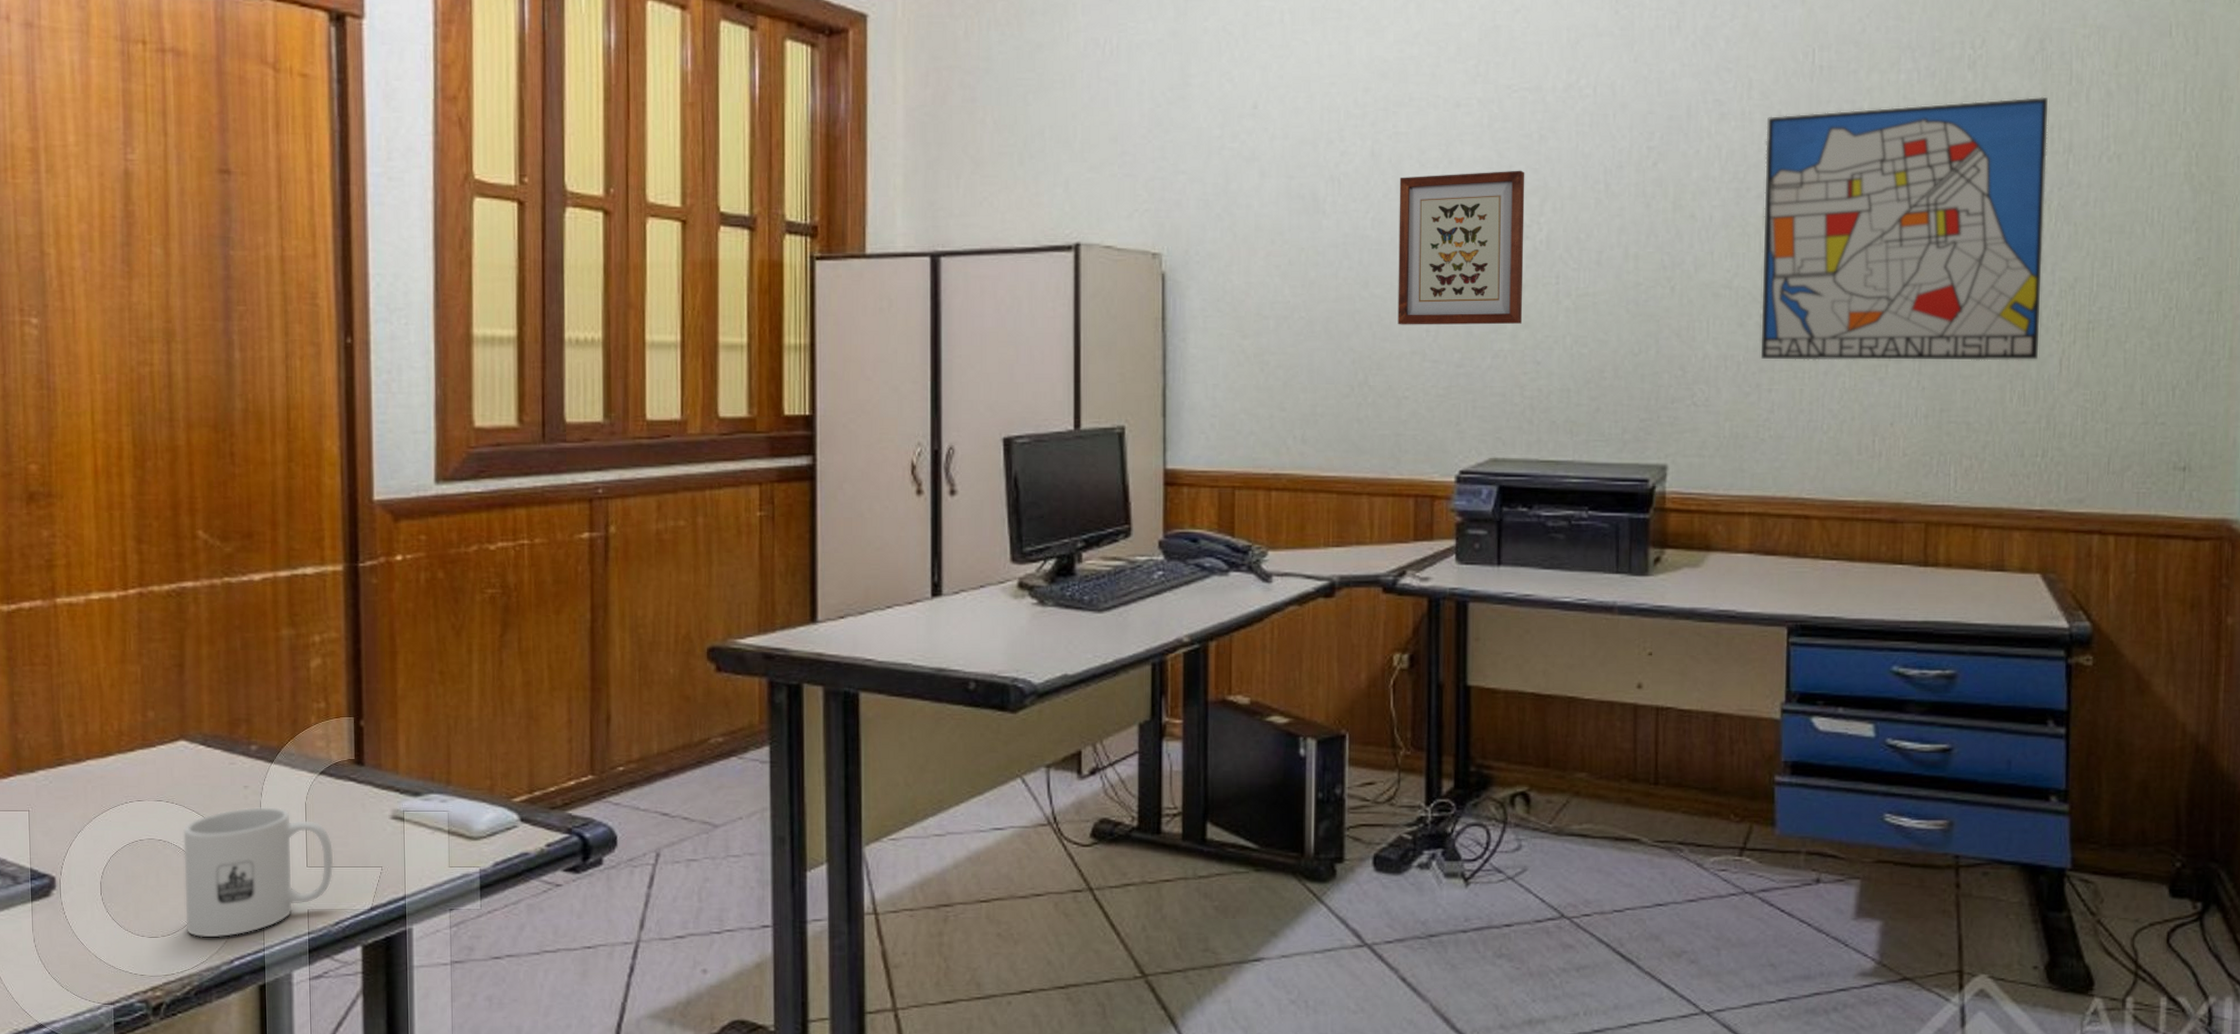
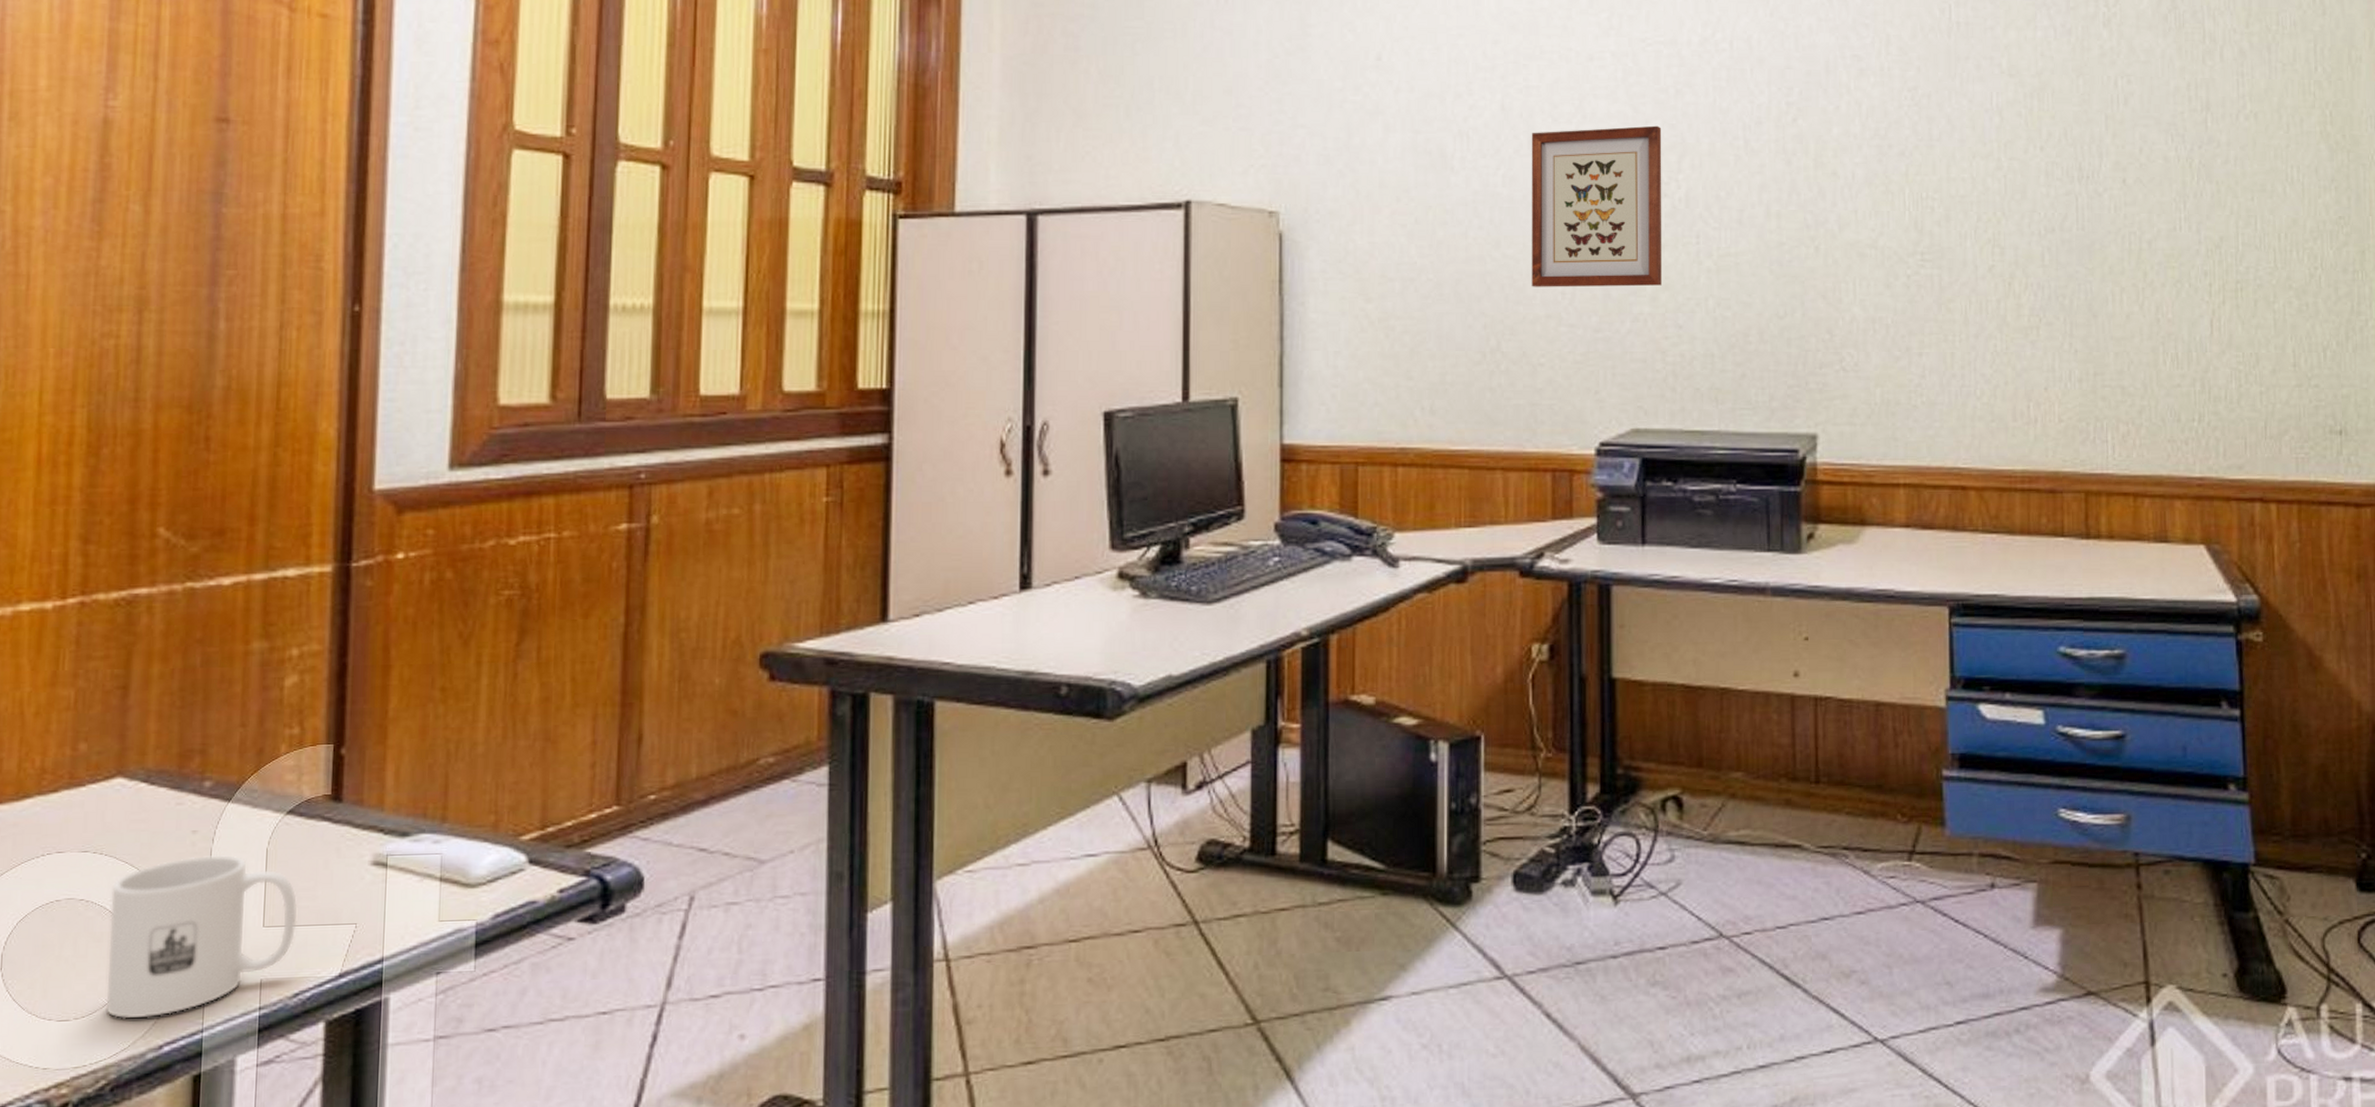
wall art: present [1760,96,2048,361] -> none [1906,55,2188,323]

